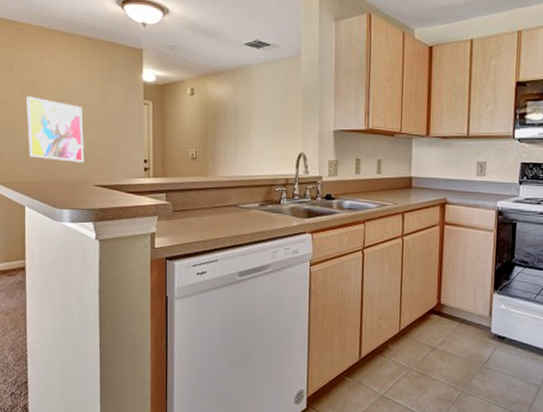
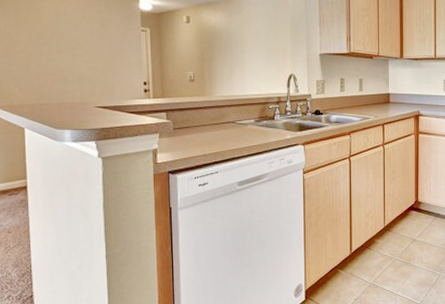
wall art: present [26,96,84,163] -> none [22,23,84,86]

